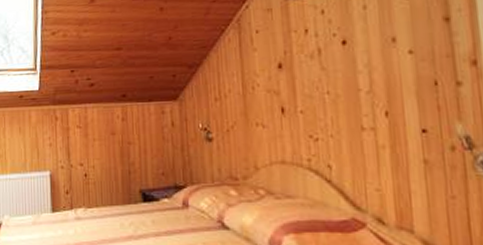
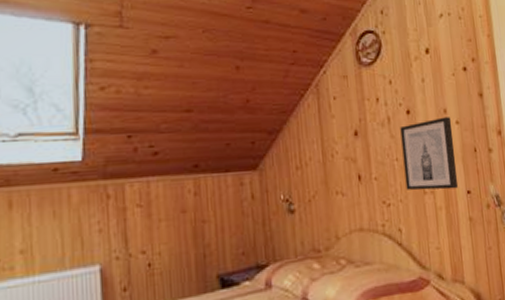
wall art: none [333,46,410,127] -> present [400,117,459,191]

